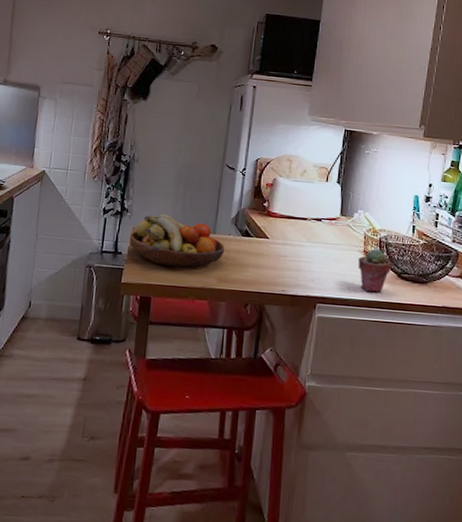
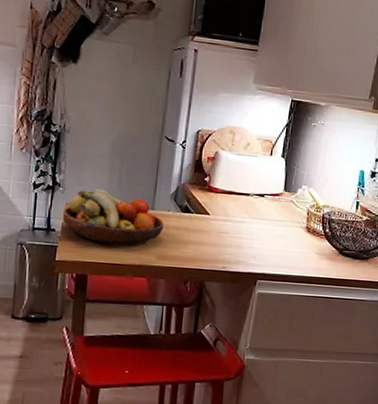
potted succulent: present [358,248,391,293] -> none [299,225,333,269]

